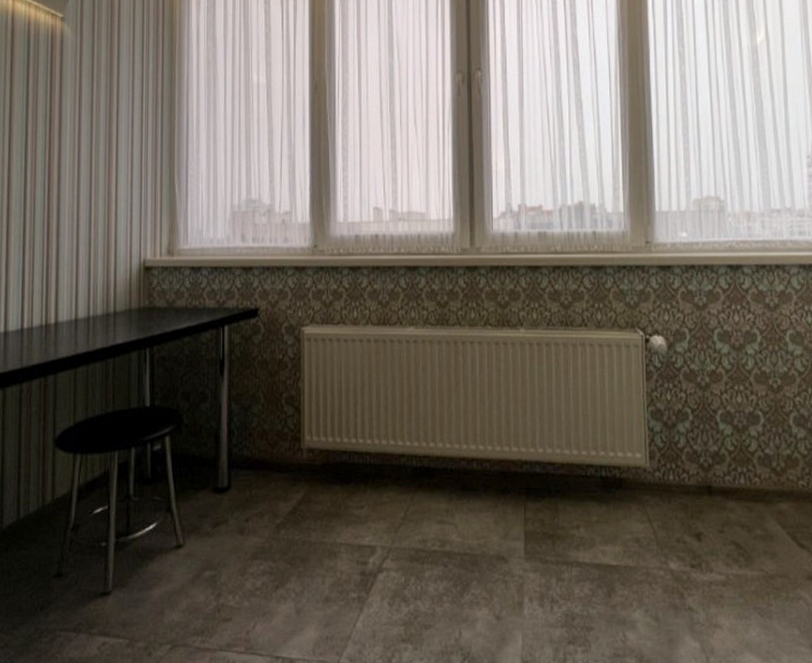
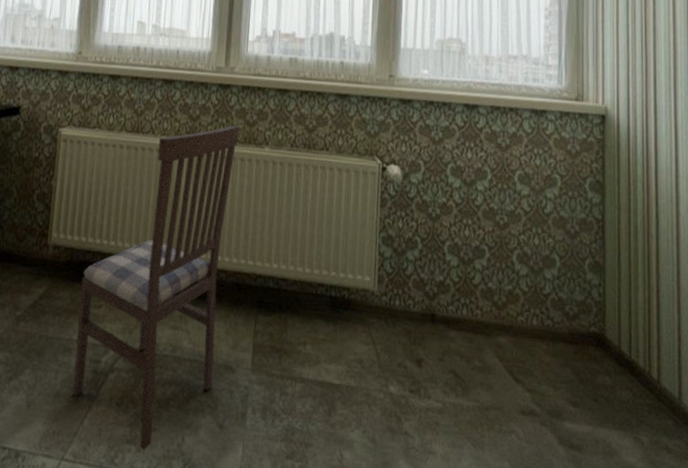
dining chair: none [340,308,492,648] -> present [72,125,240,450]

